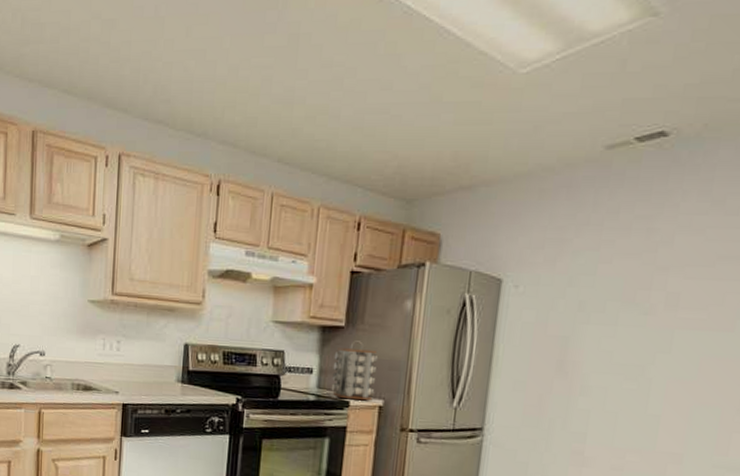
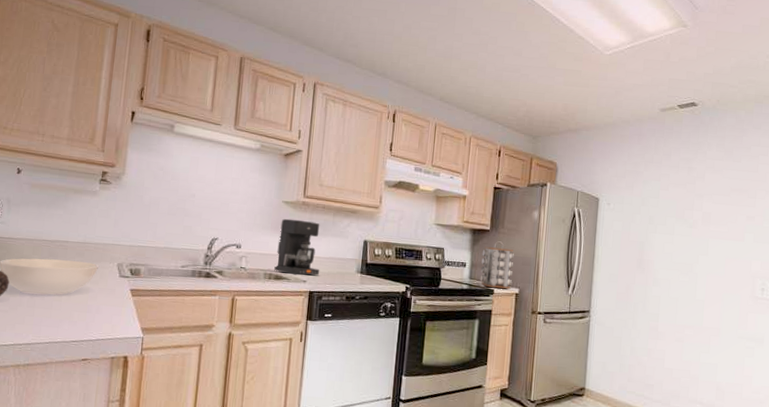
coffee maker: none [82,320,134,386] -> present [274,218,320,276]

